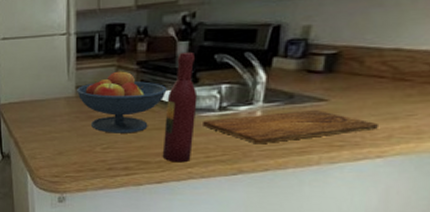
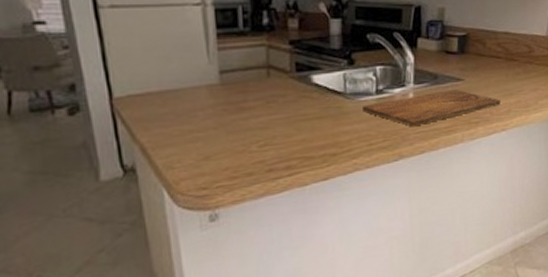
fruit bowl: present [77,71,167,133] -> none [221,51,324,127]
wine bottle: present [162,51,198,163] -> none [325,30,356,155]

